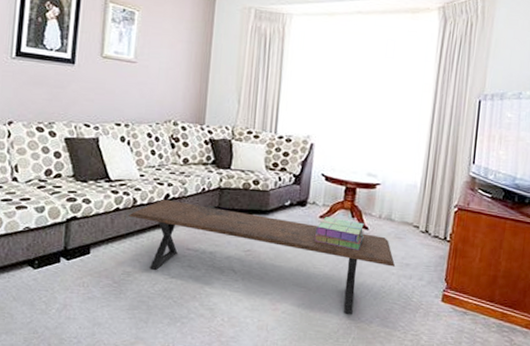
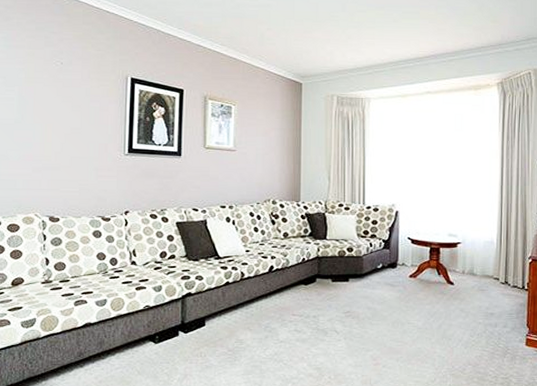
coffee table: present [128,199,396,314] -> none [238,270,481,363]
stack of books: present [314,217,364,251] -> none [406,276,451,304]

